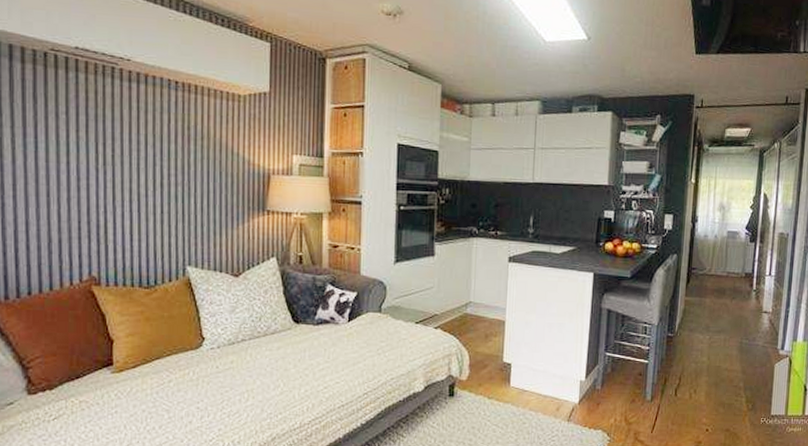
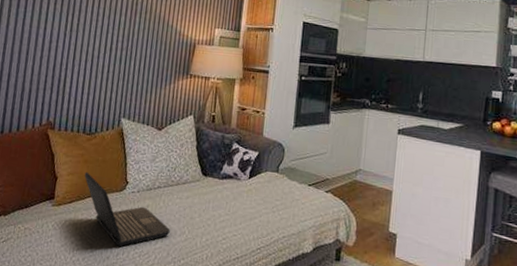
laptop: none [148,330,262,410] -> present [84,171,170,247]

